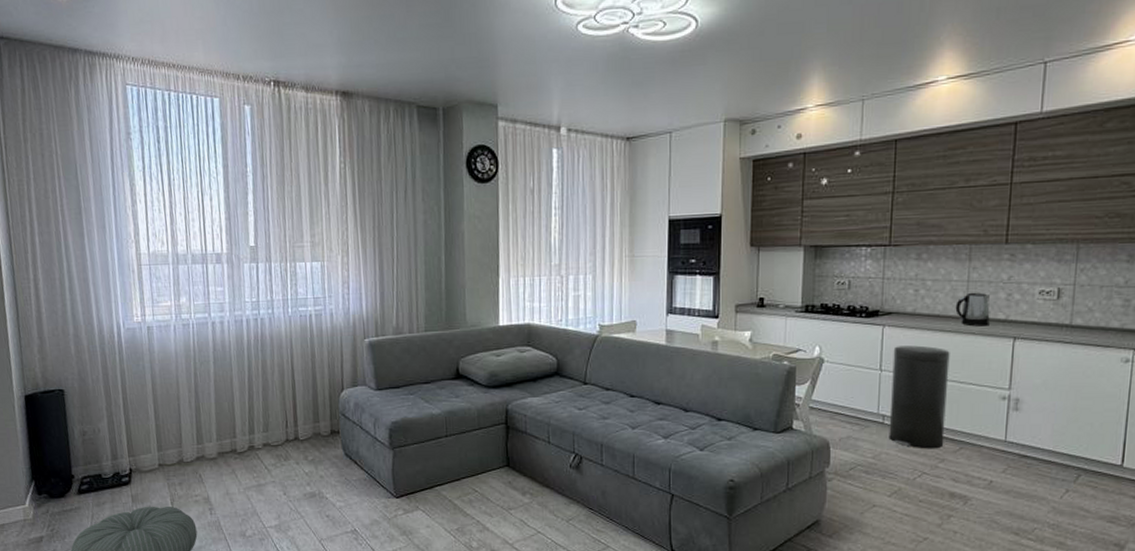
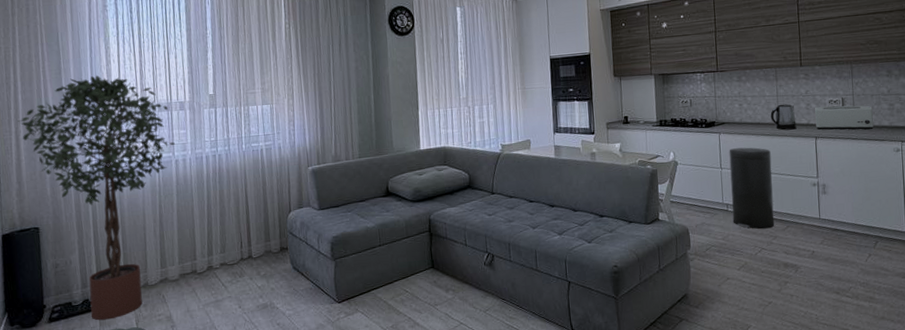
potted tree: none [36,217,211,496] -> present [18,75,175,320]
toaster: none [1015,297,1102,331] -> present [814,105,875,130]

